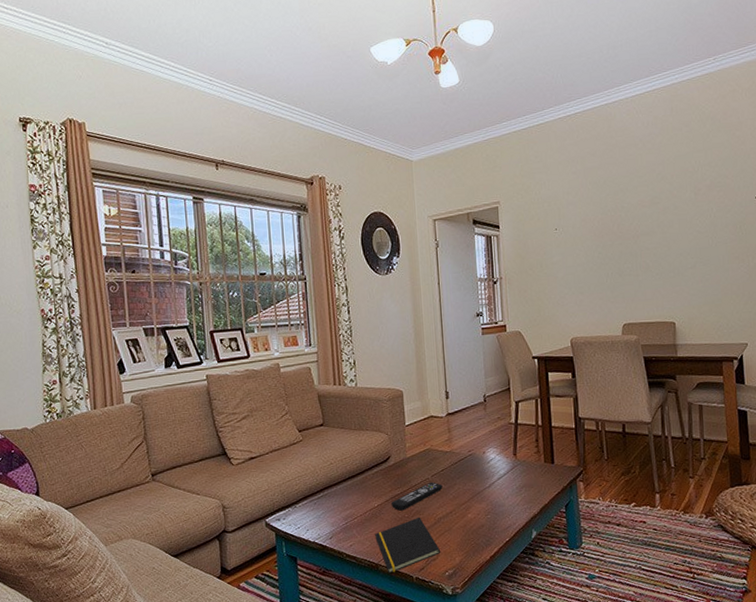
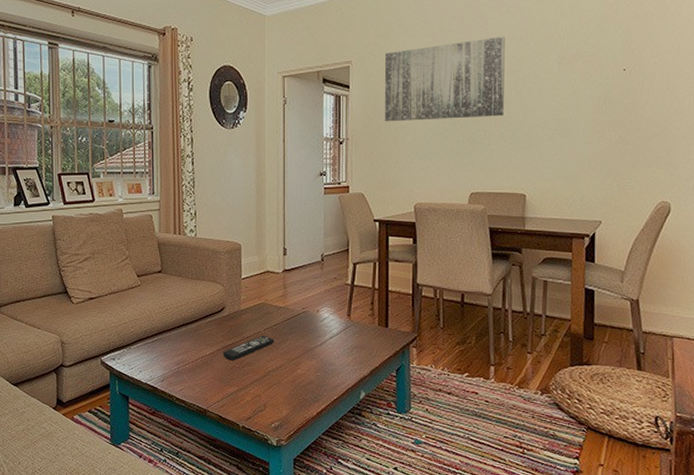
notepad: present [375,517,441,574] -> none [205,368,269,420]
wall art: none [531,171,648,260] -> present [384,36,505,122]

